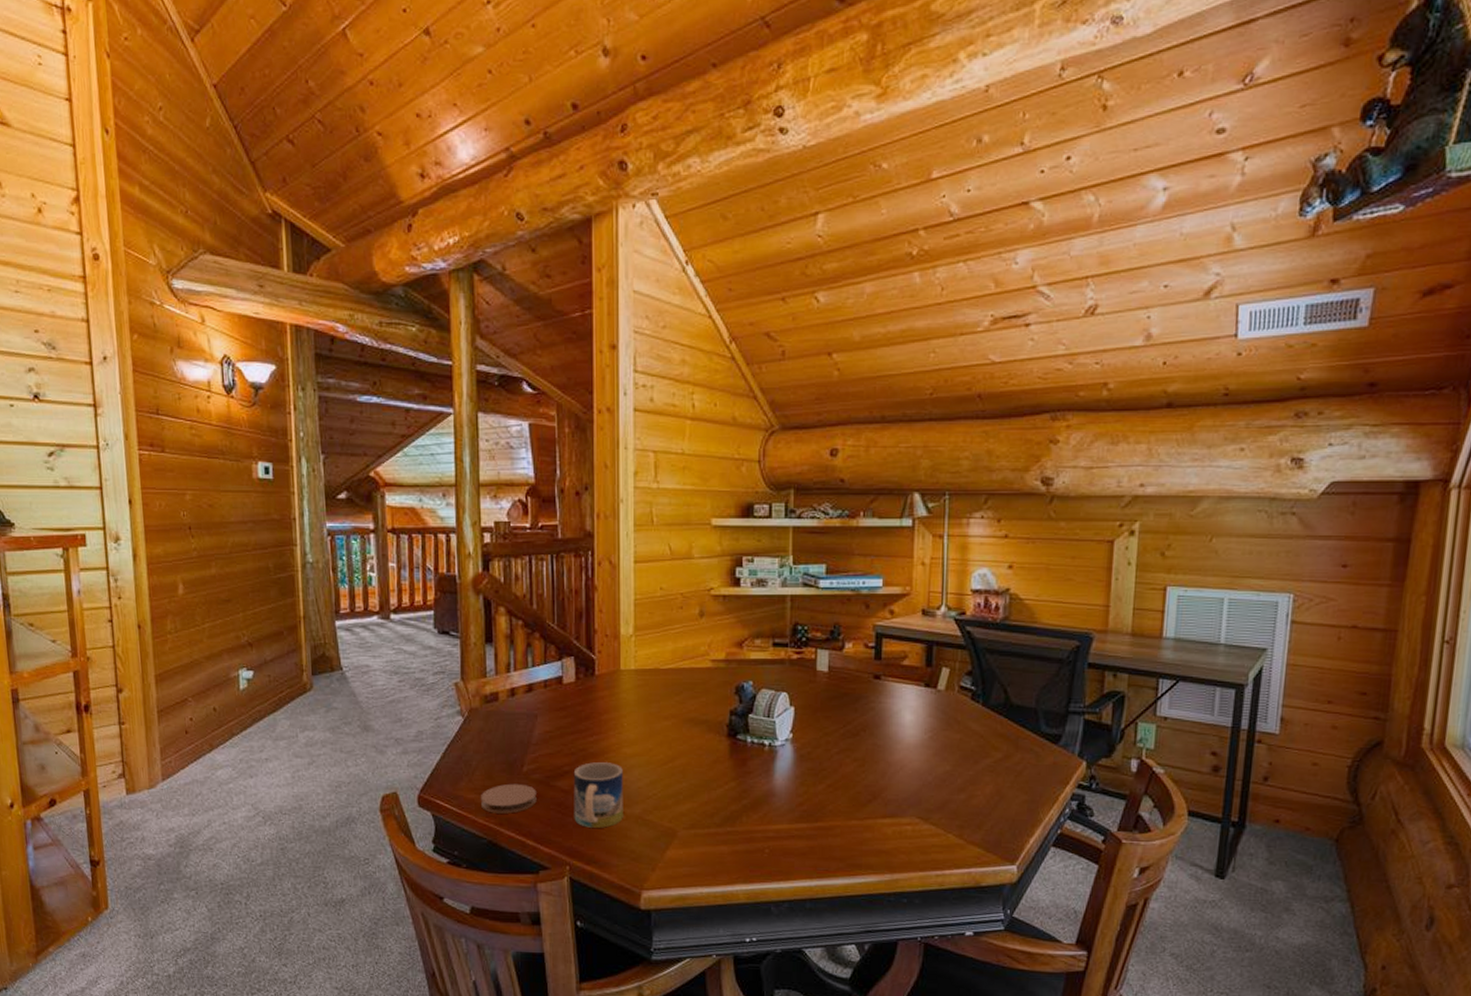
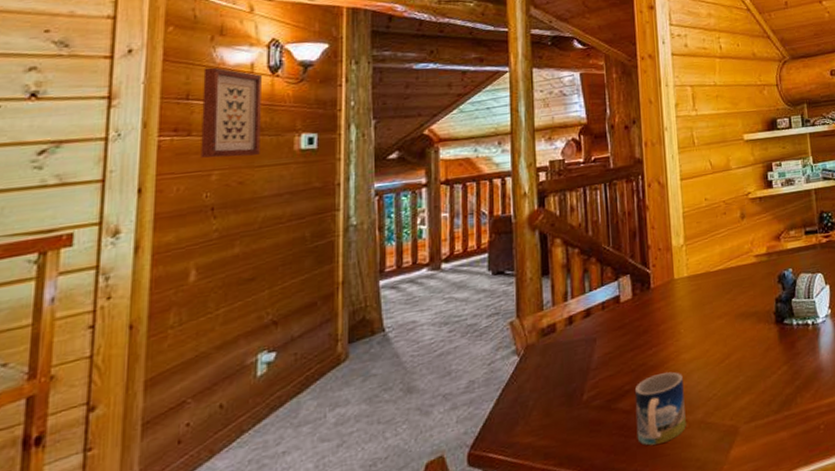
wall art: none [168,382,224,479] -> present [200,67,262,158]
coaster: present [481,783,537,814] -> none [539,414,598,454]

